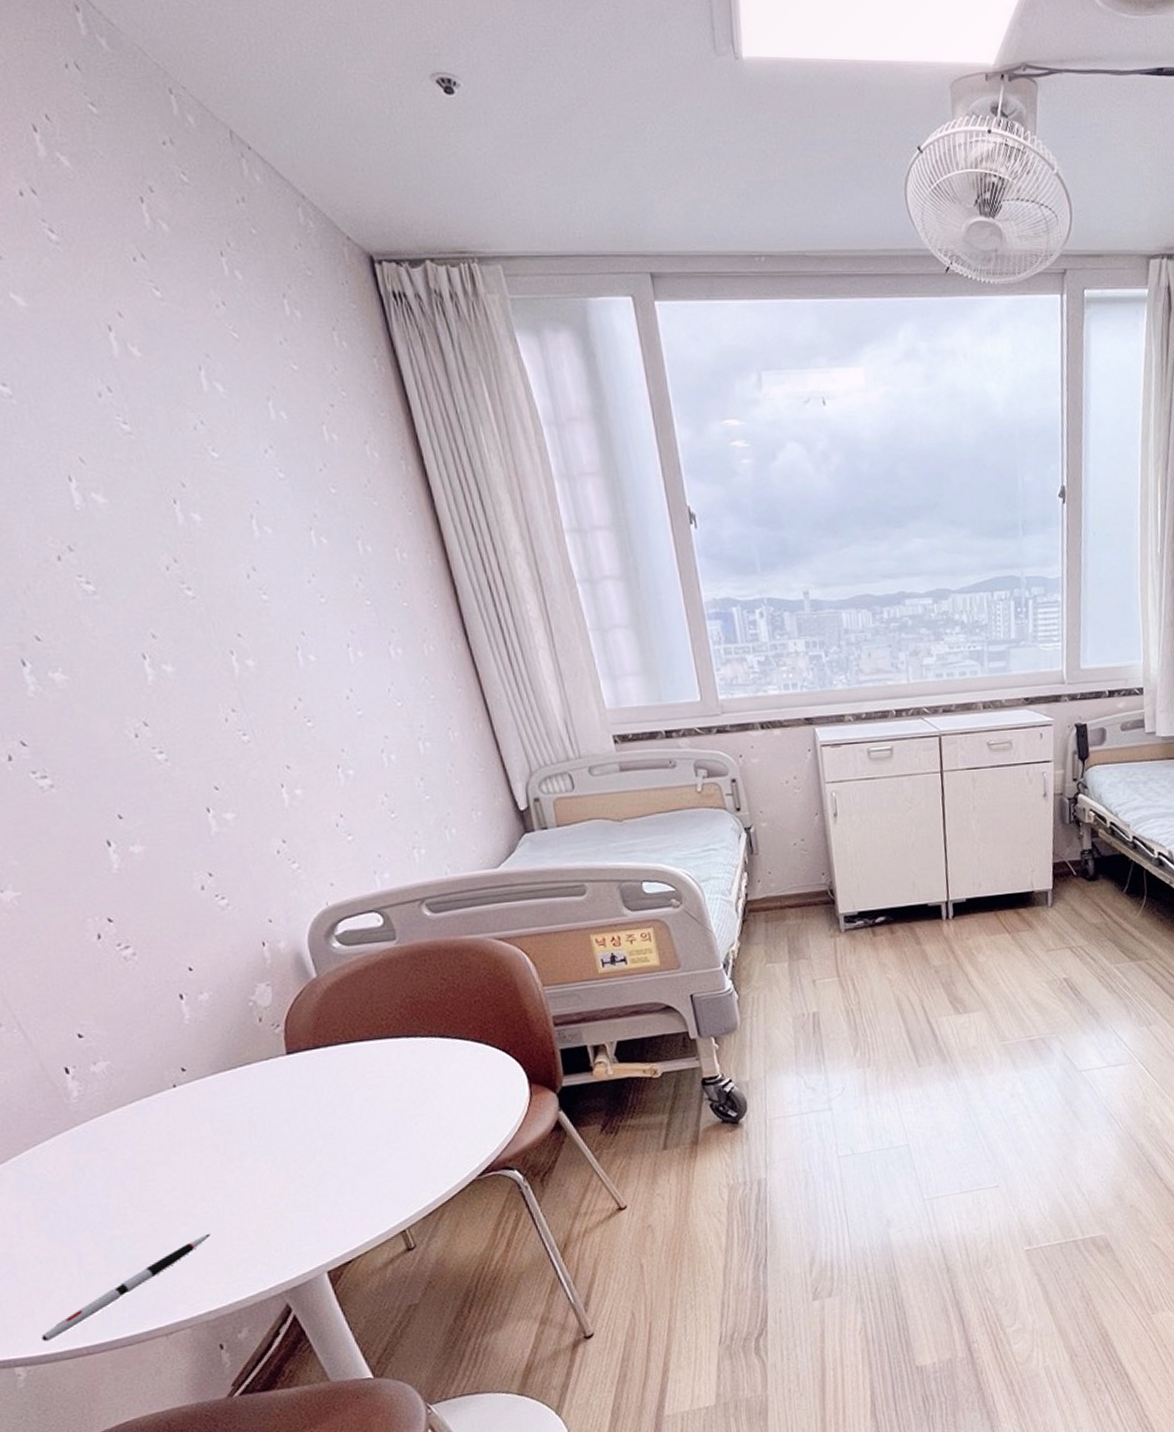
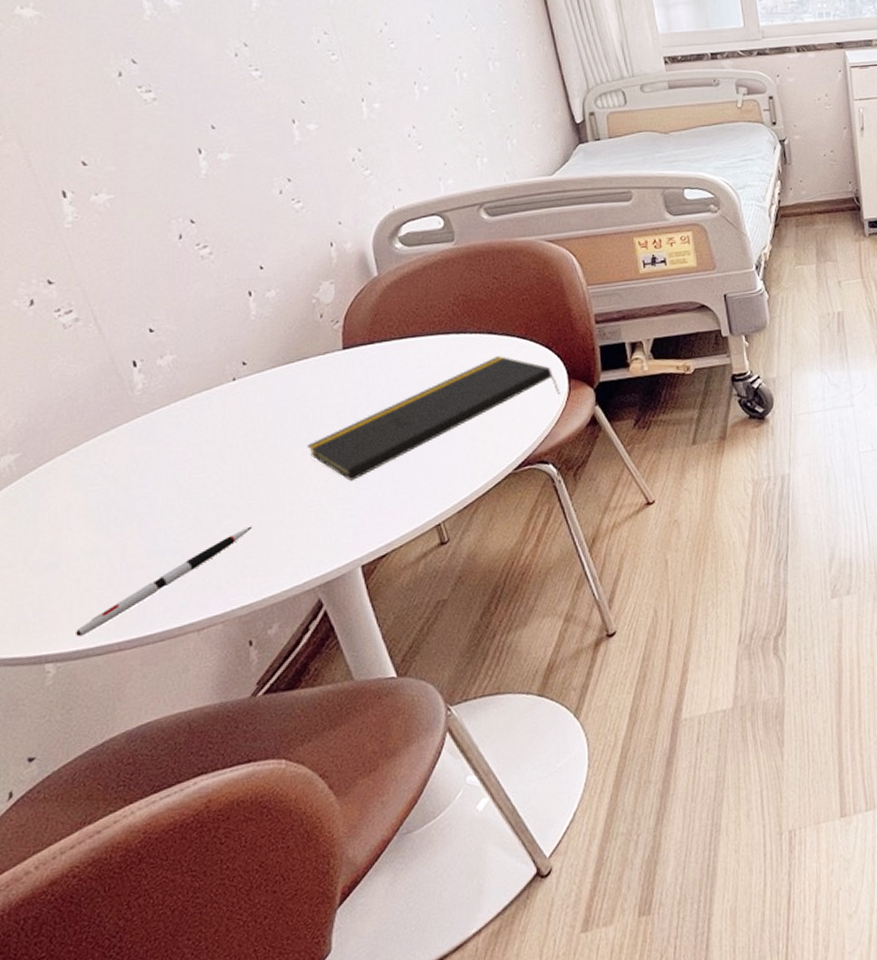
notepad: none [259,1060,520,1189] -> present [307,356,559,482]

